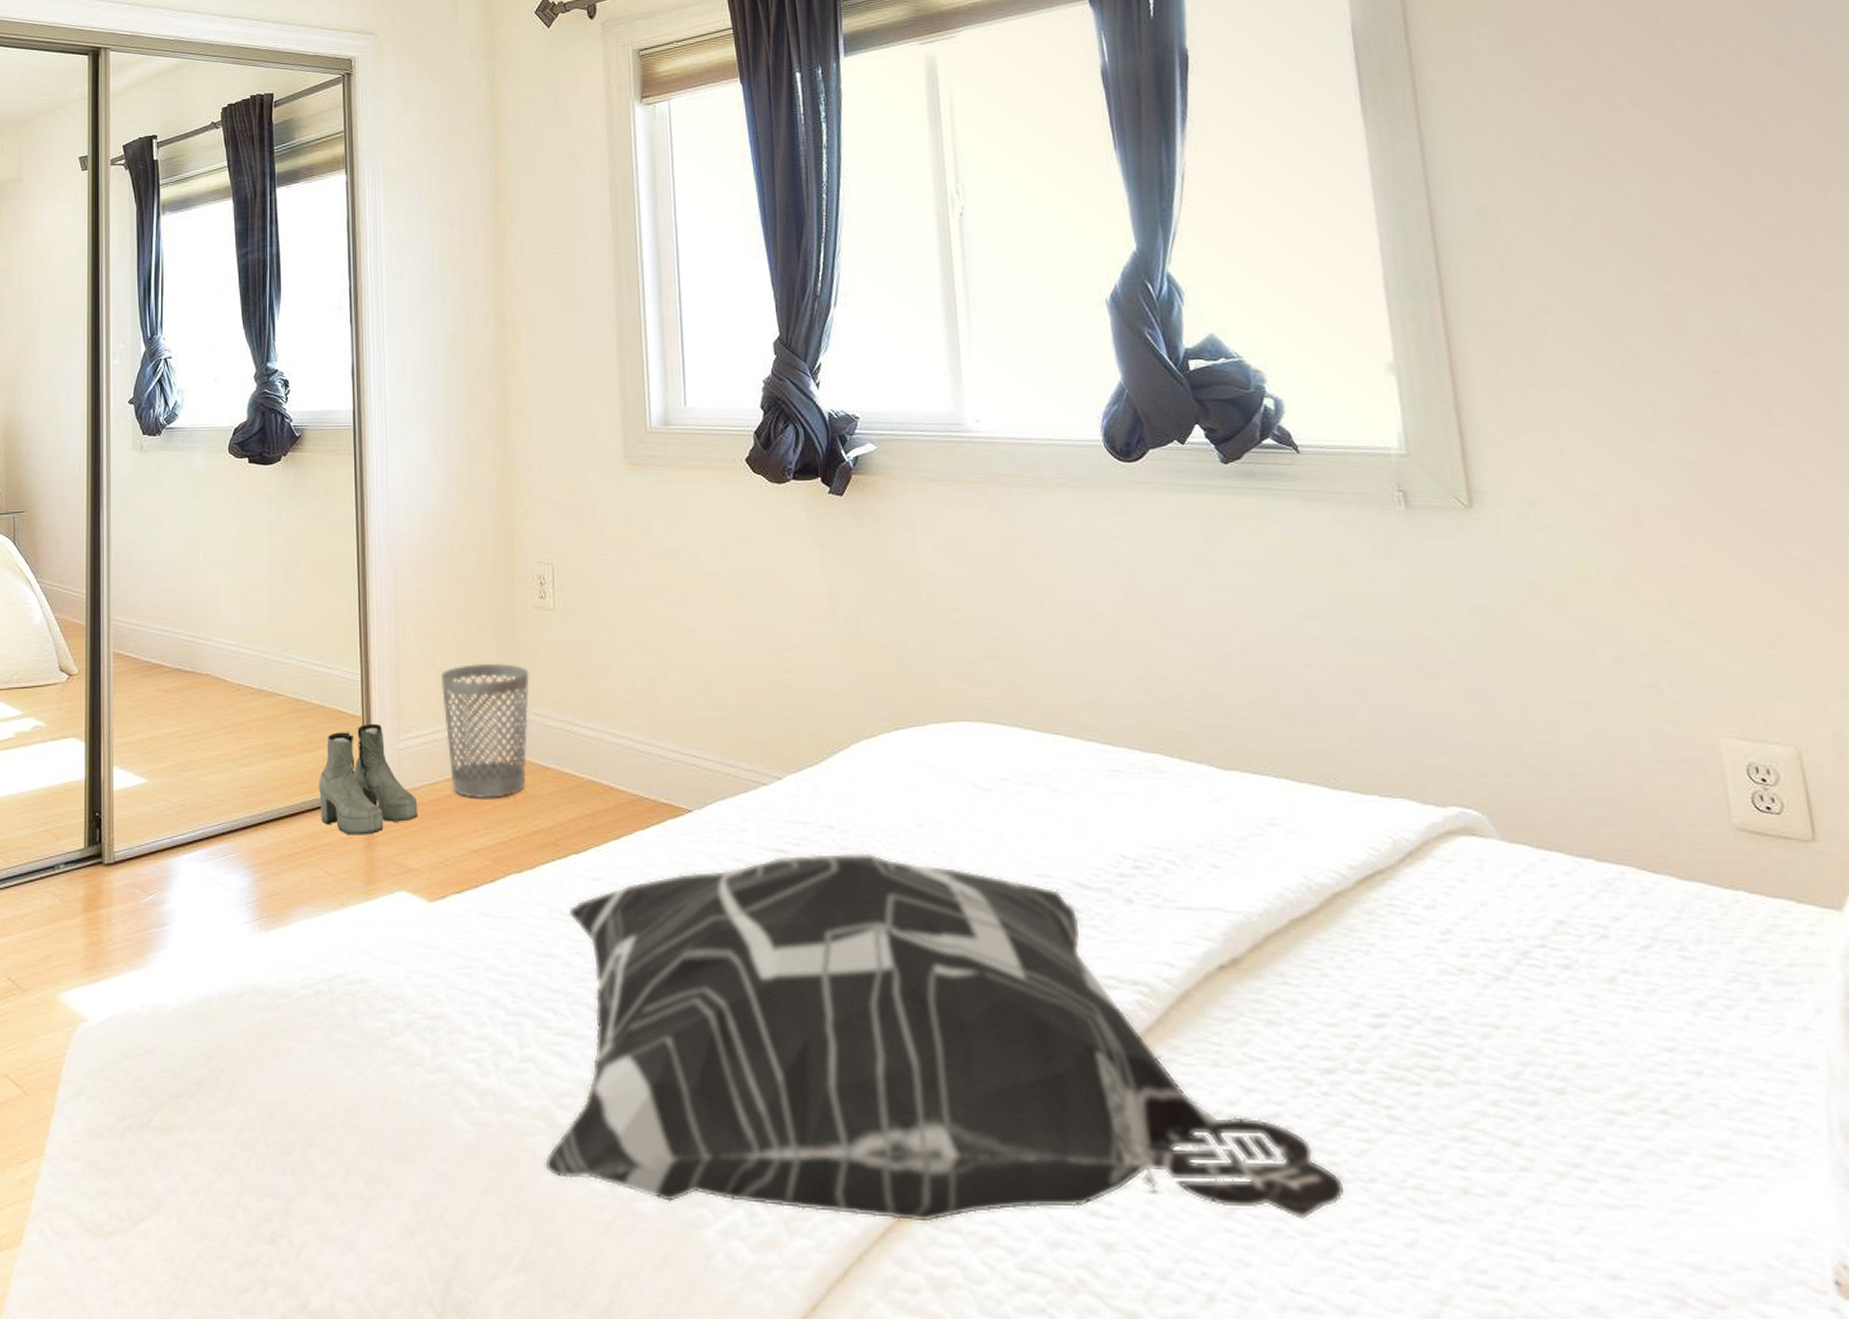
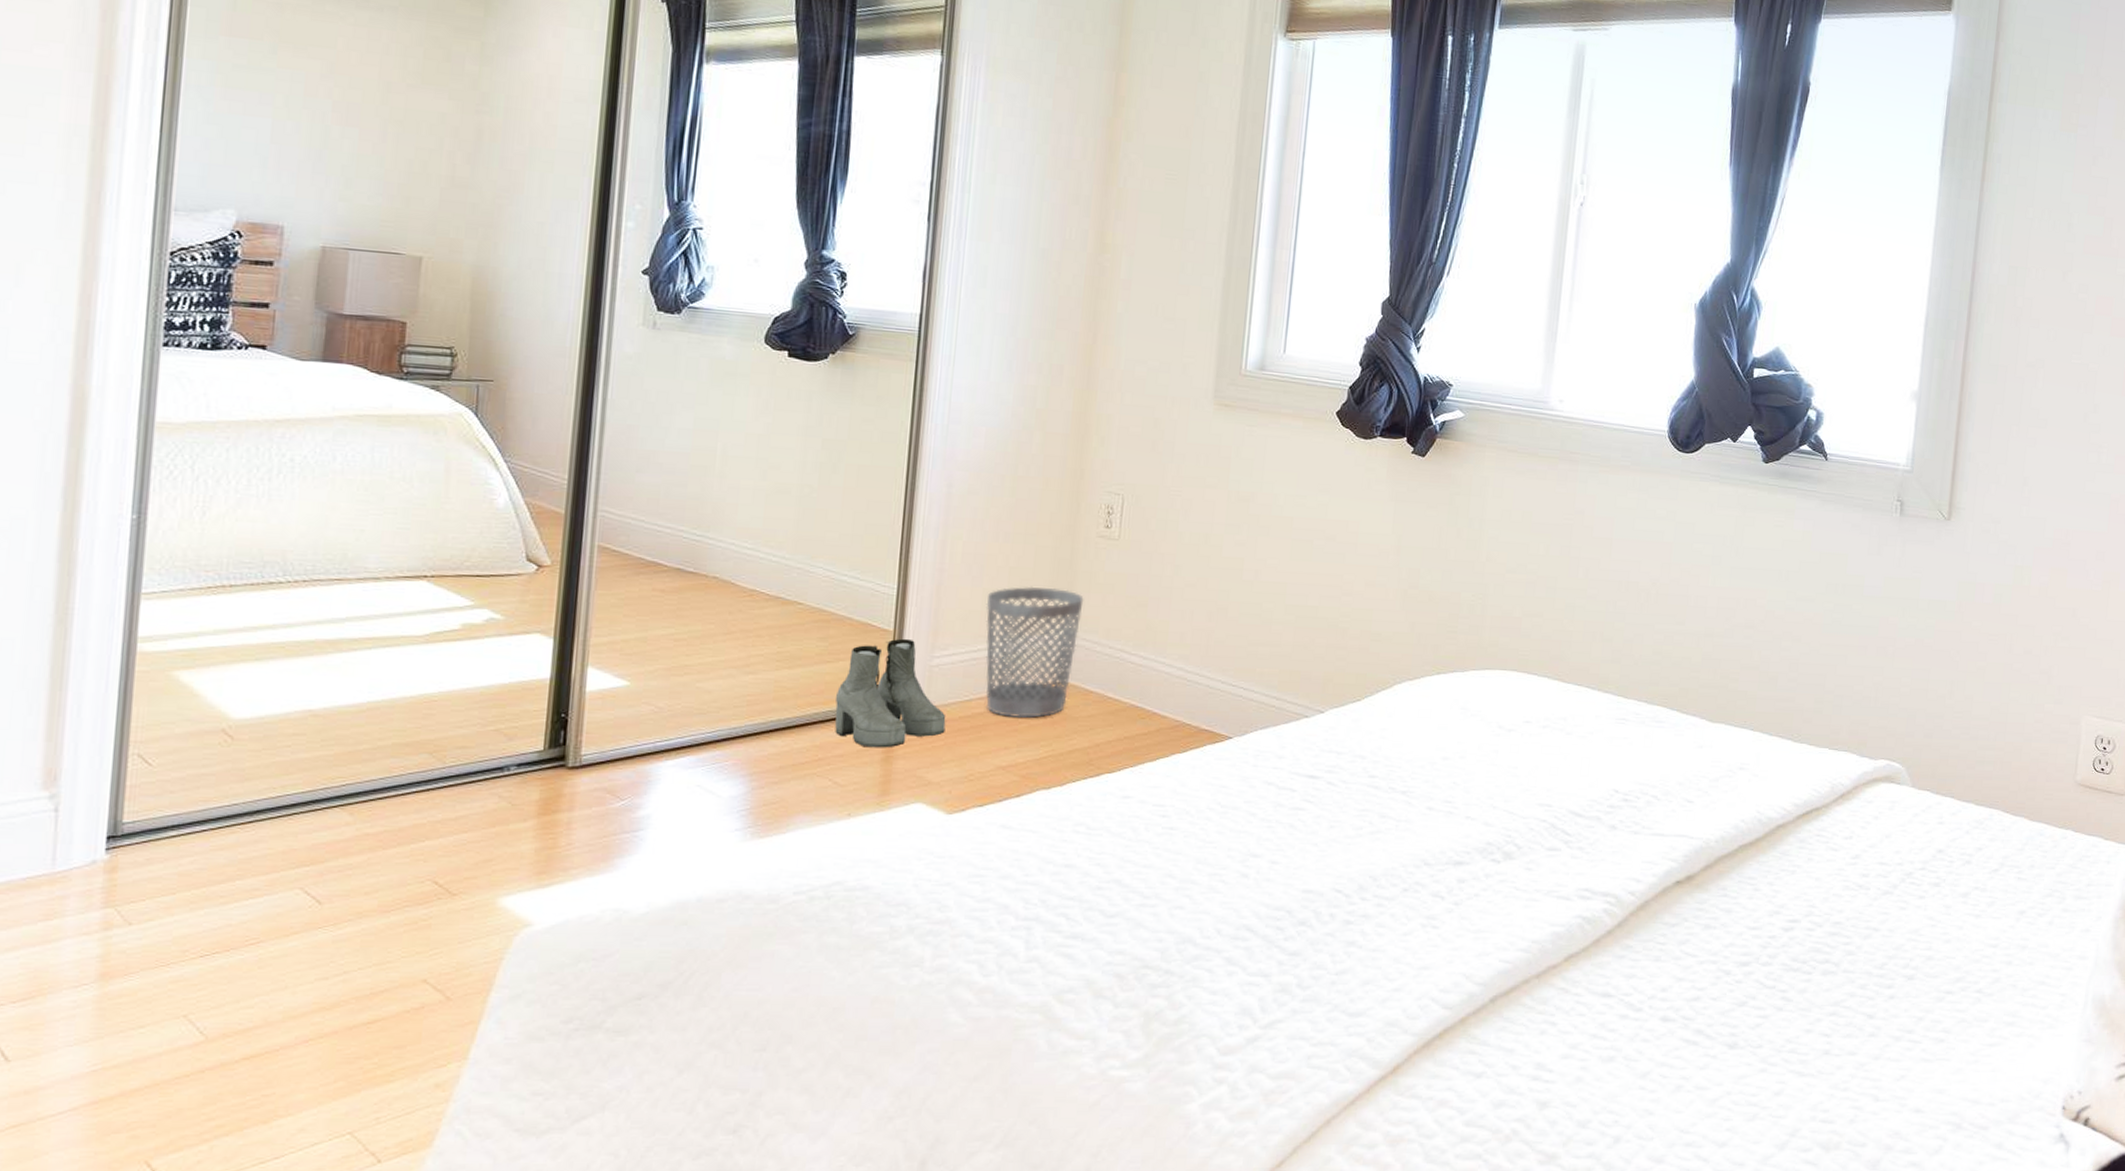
decorative pillow: present [543,853,1345,1224] -> none [1036,780,1738,1092]

